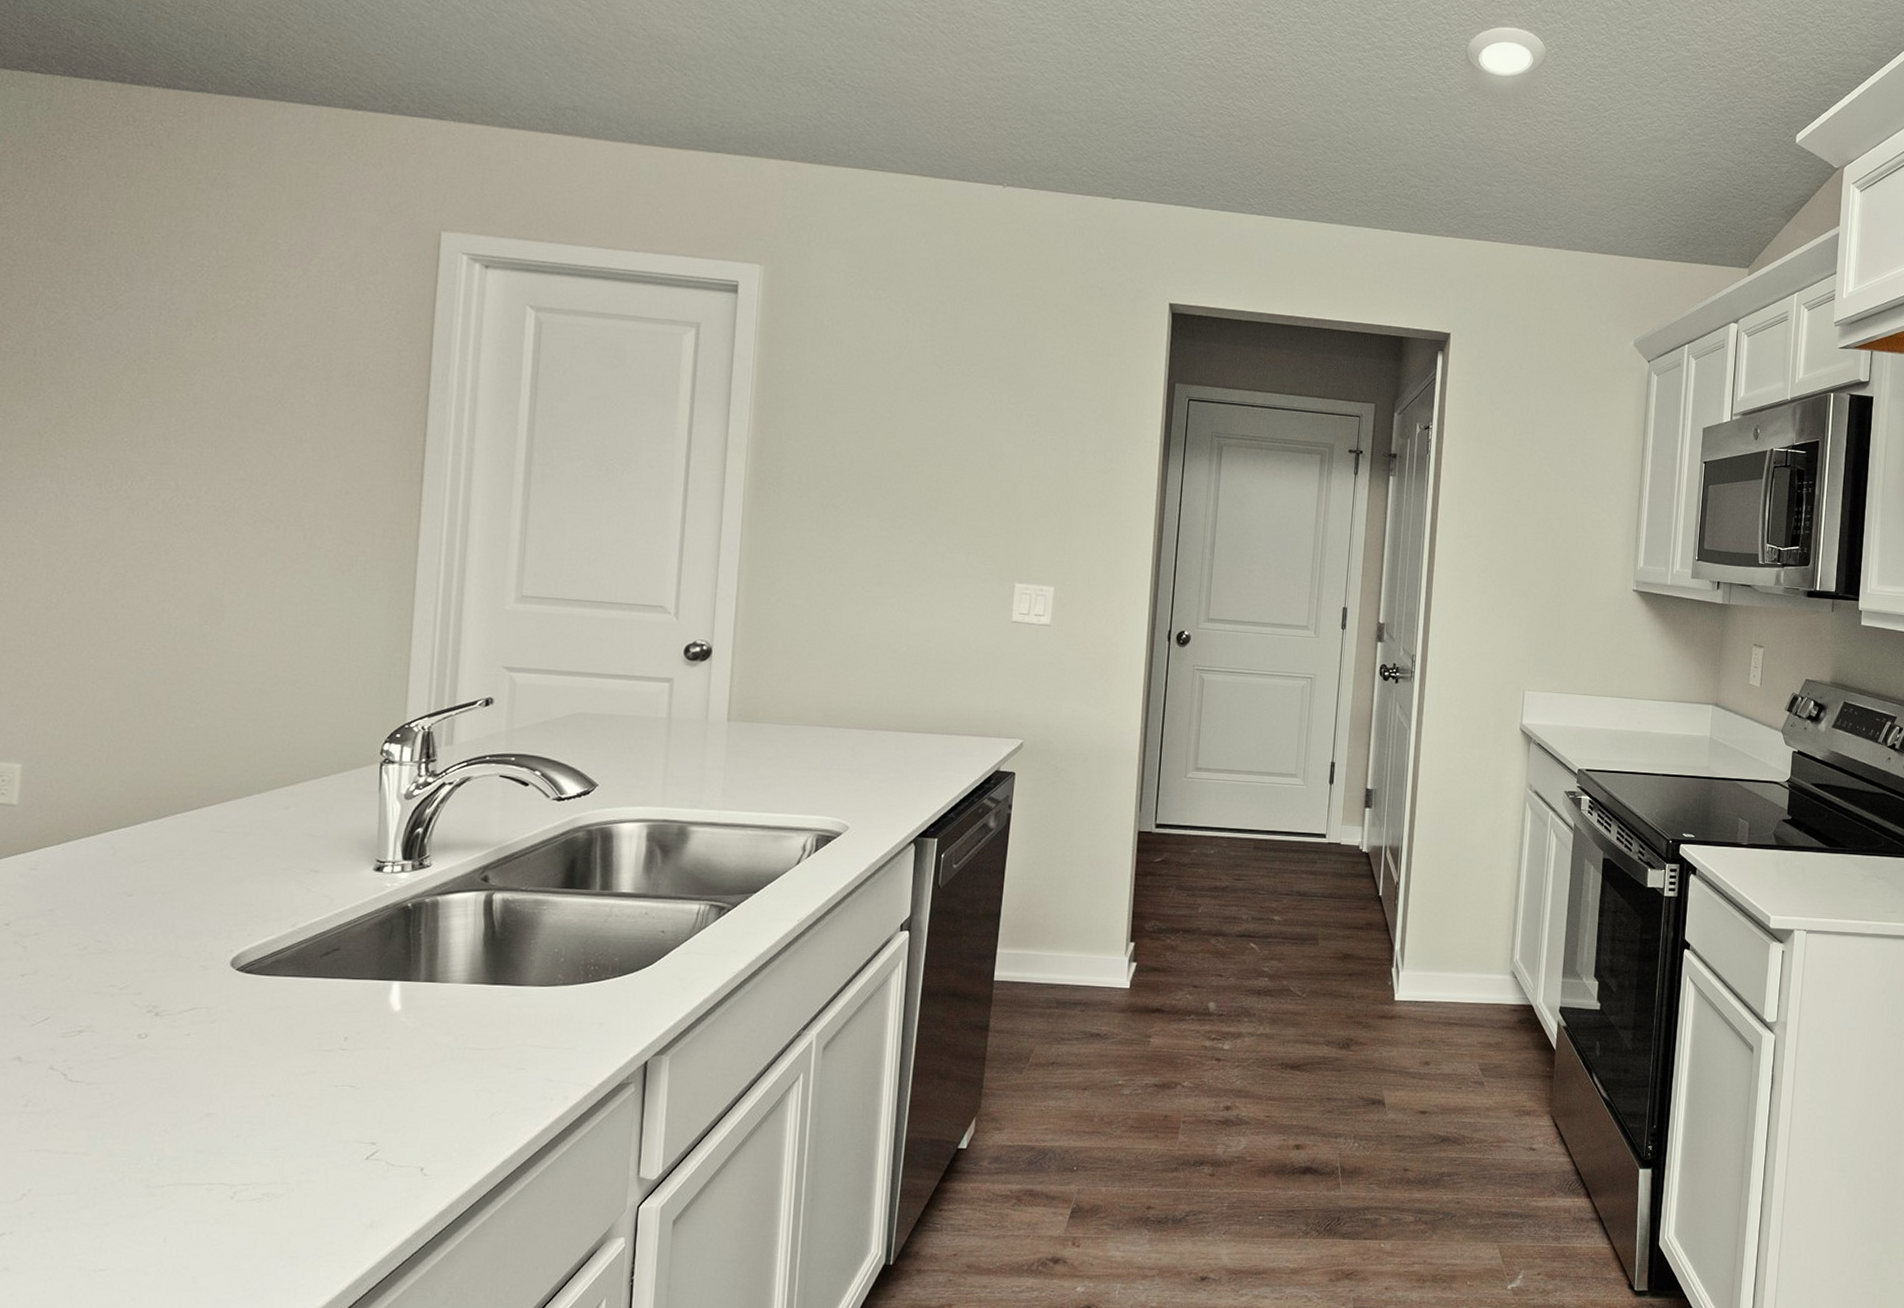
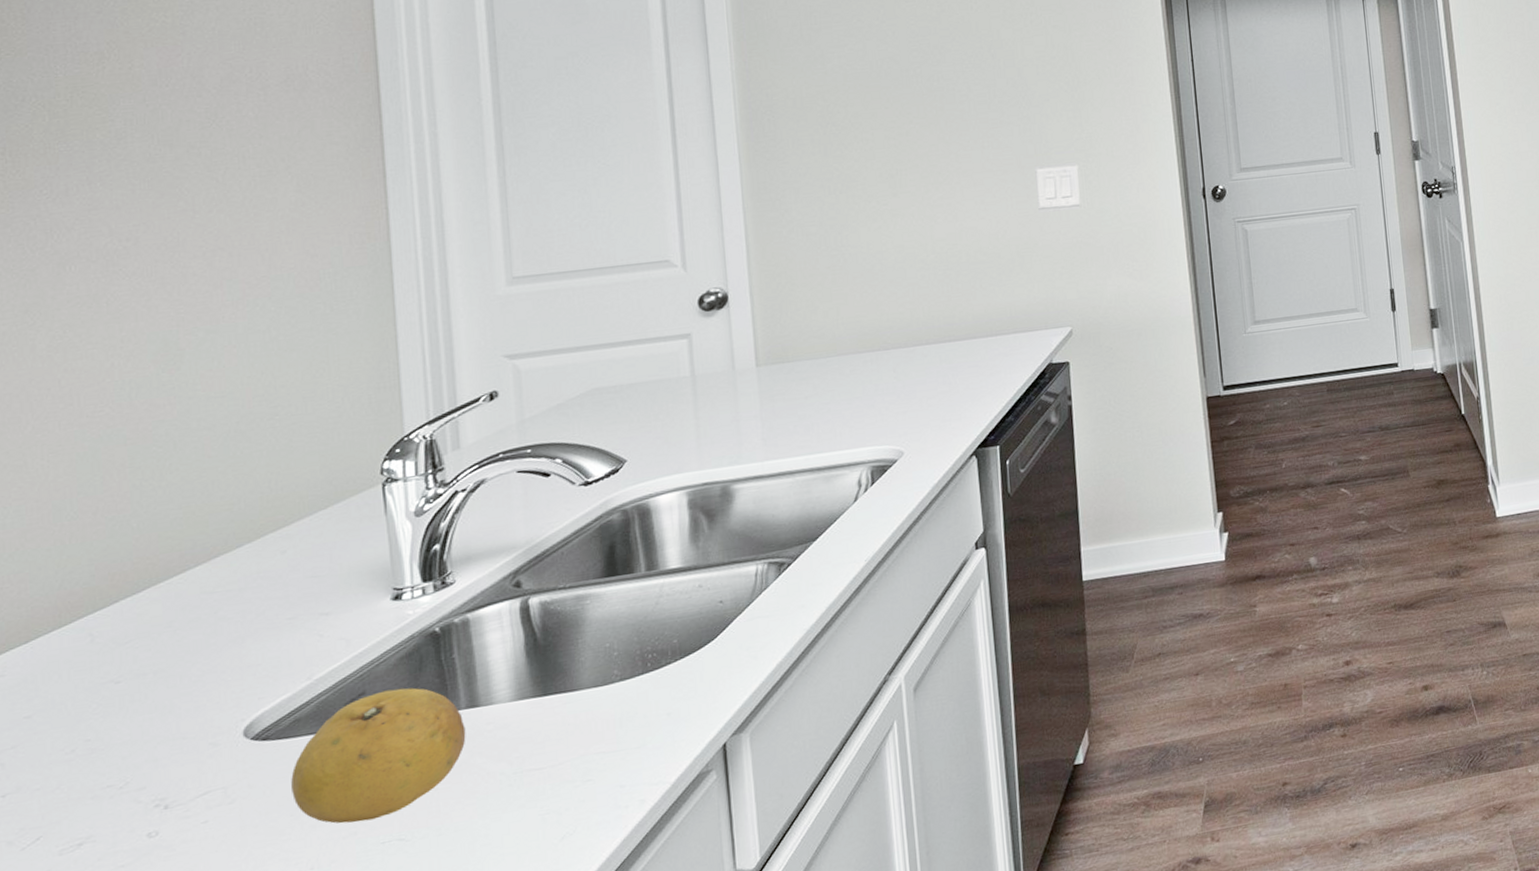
fruit: none [265,950,422,1064] -> present [291,687,466,824]

